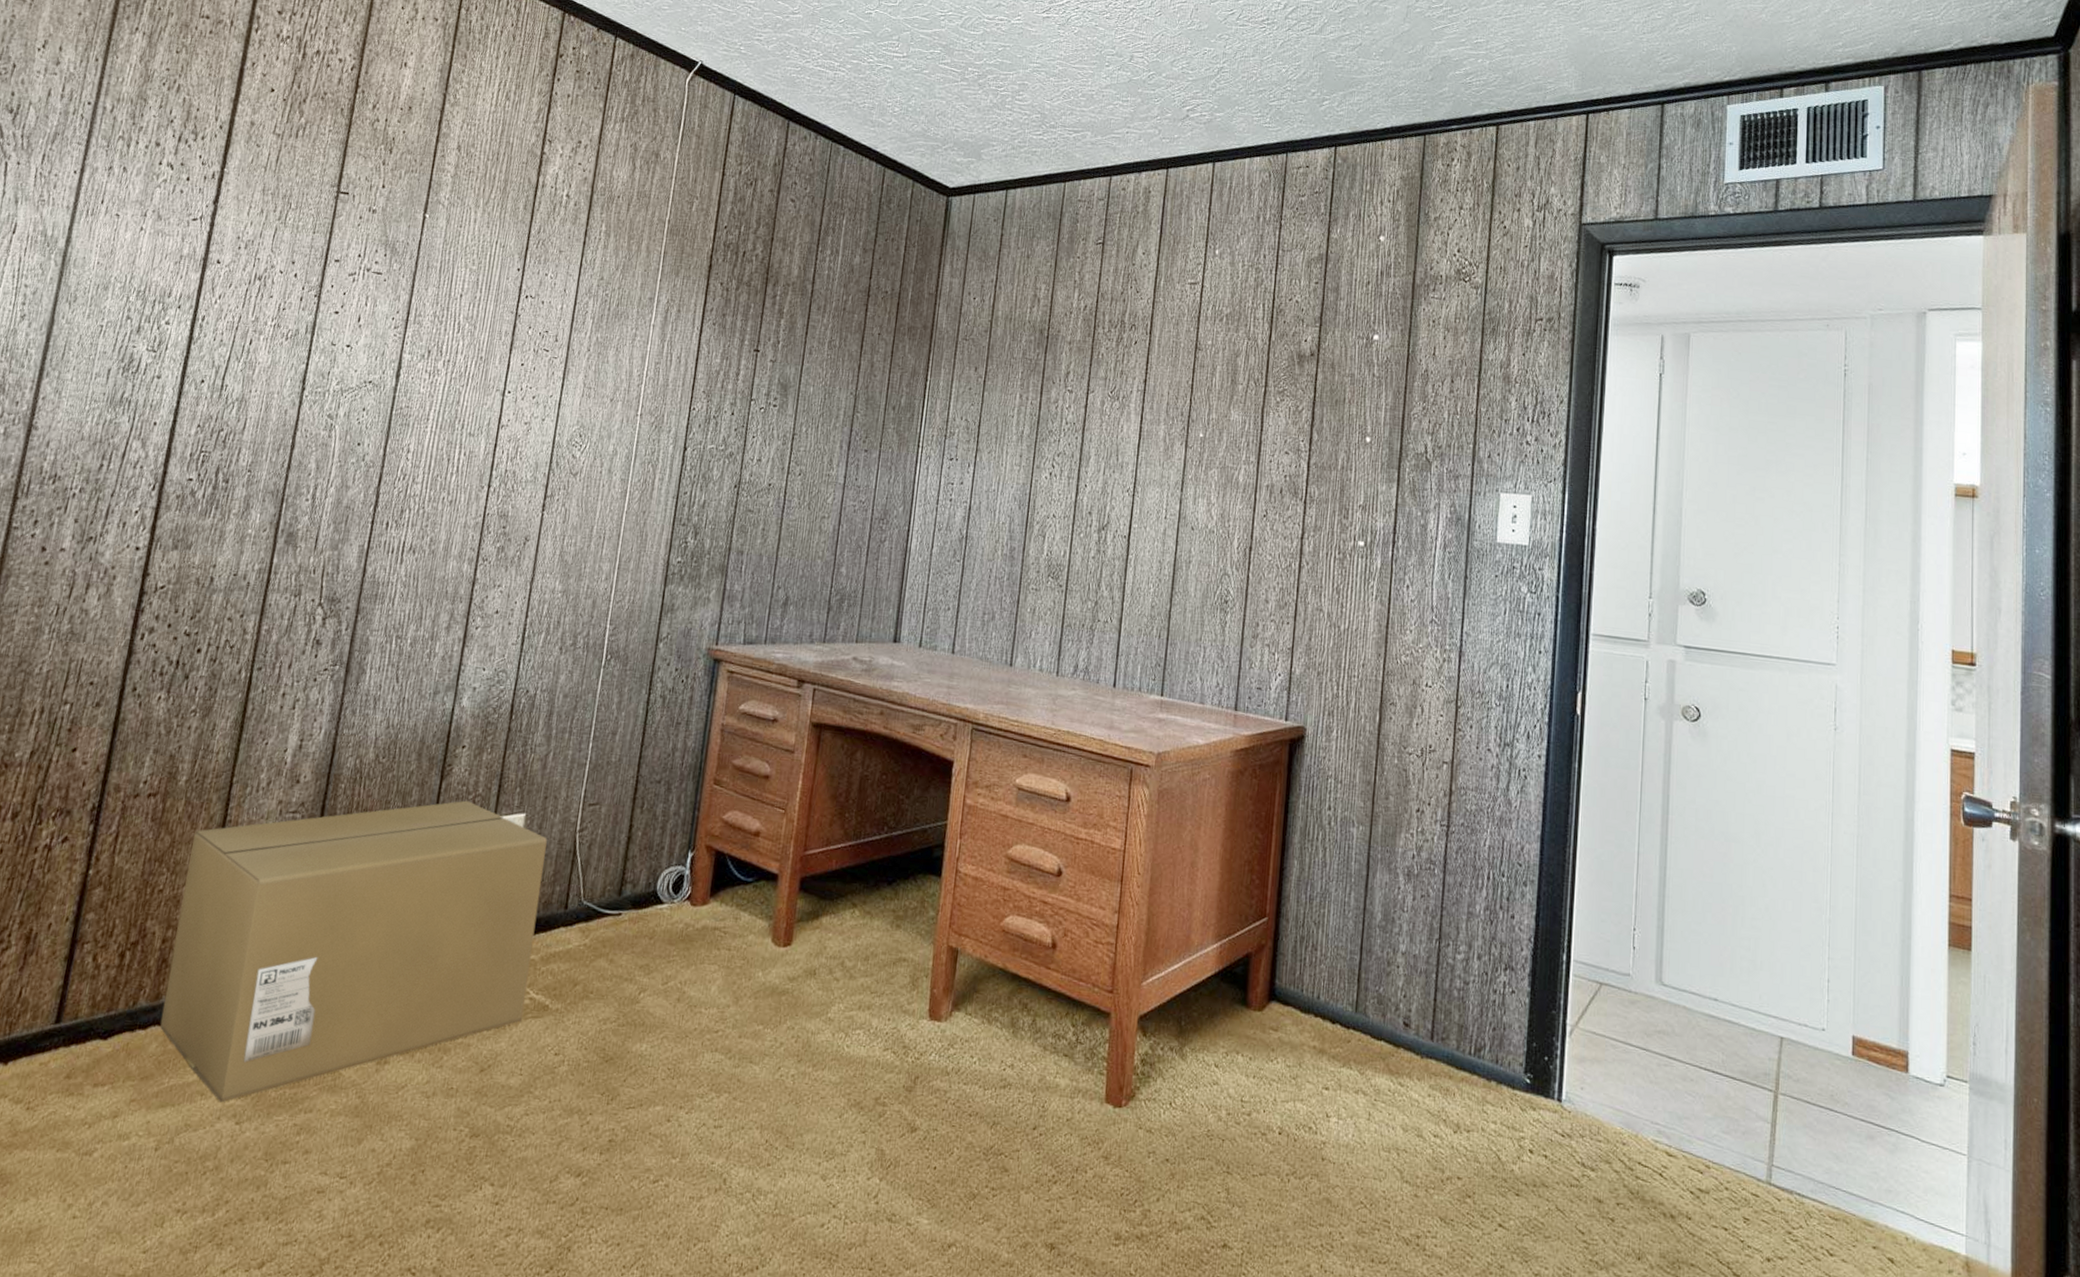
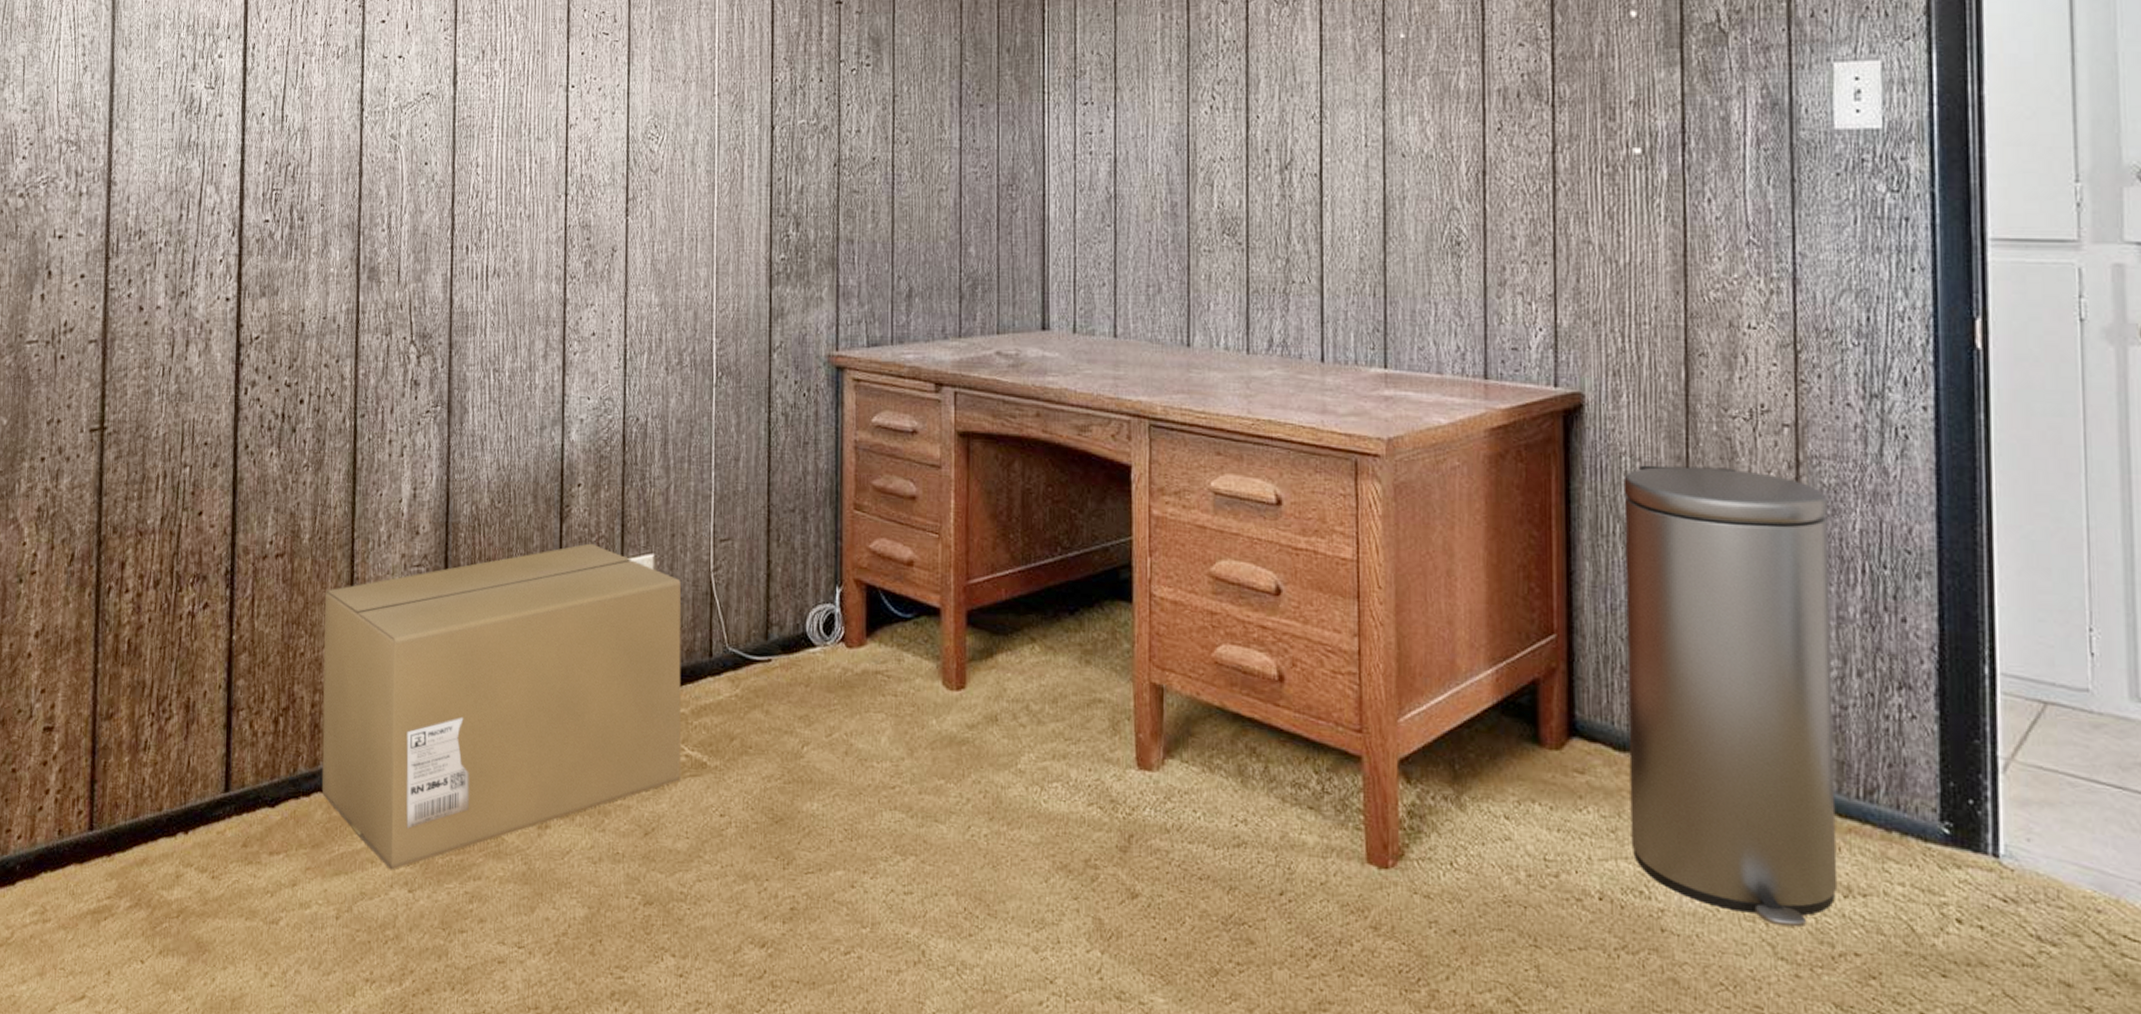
pedal bin: none [1306,786,1469,1157] -> present [1623,465,1838,928]

